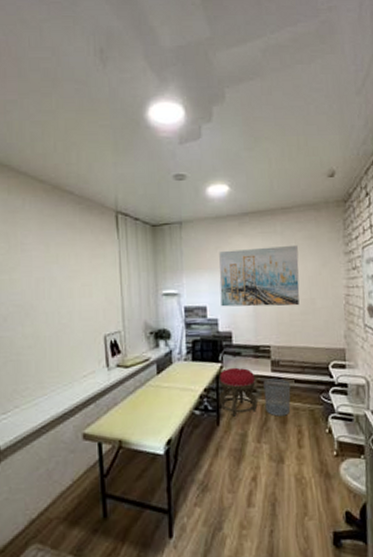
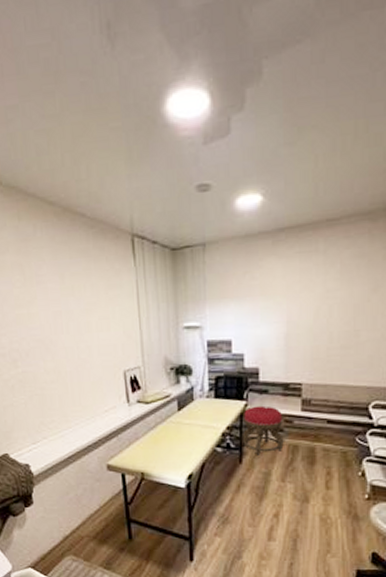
wall art: present [219,244,300,307] -> none [247,265,343,341]
waste bin: present [263,378,291,417] -> none [291,418,322,457]

